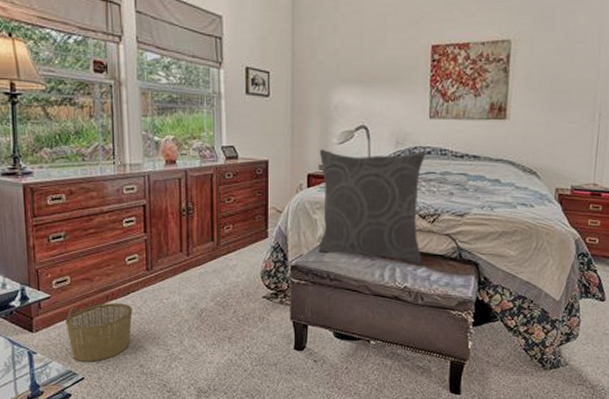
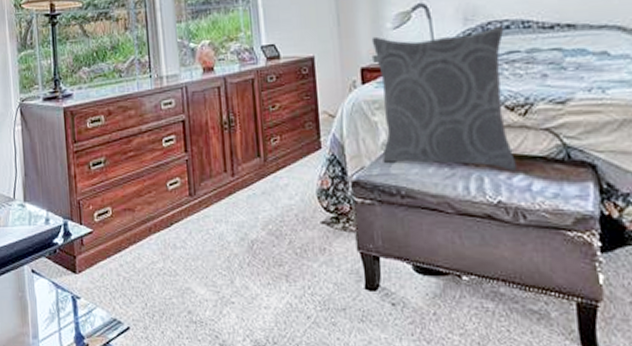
basket: present [65,303,133,363] -> none [108,236,177,309]

